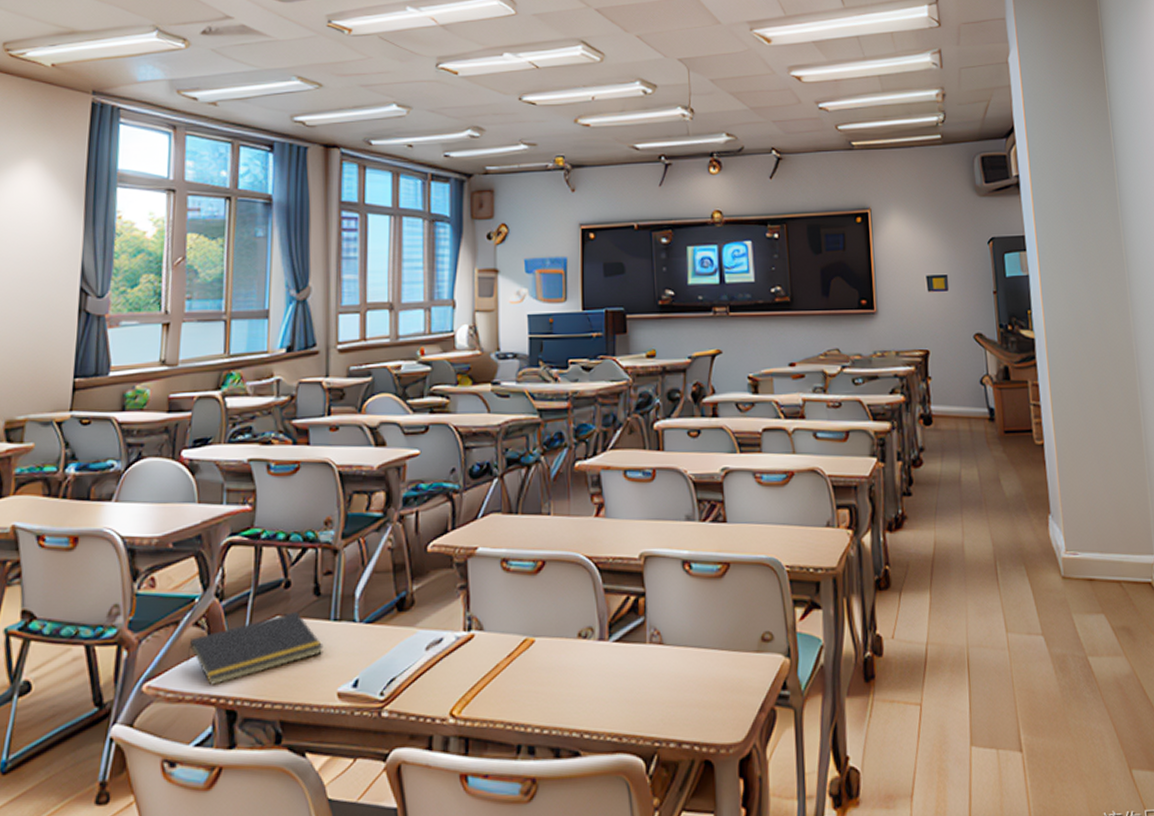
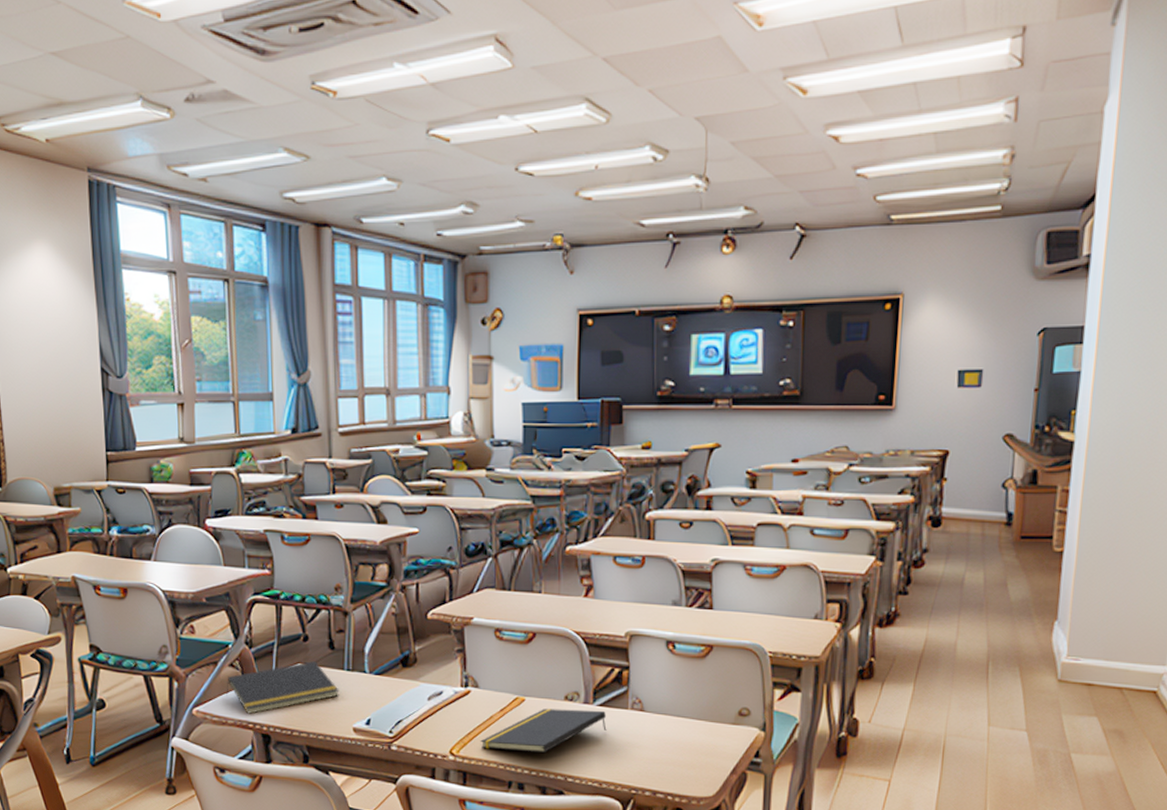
notepad: none [485,647,625,706] -> present [480,709,607,752]

